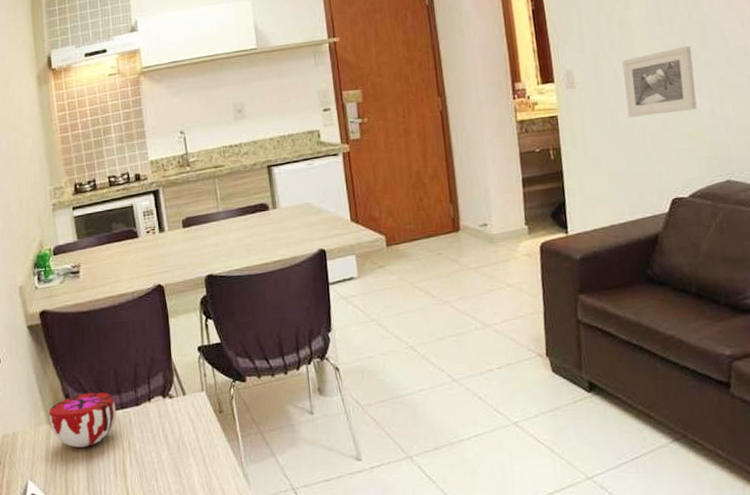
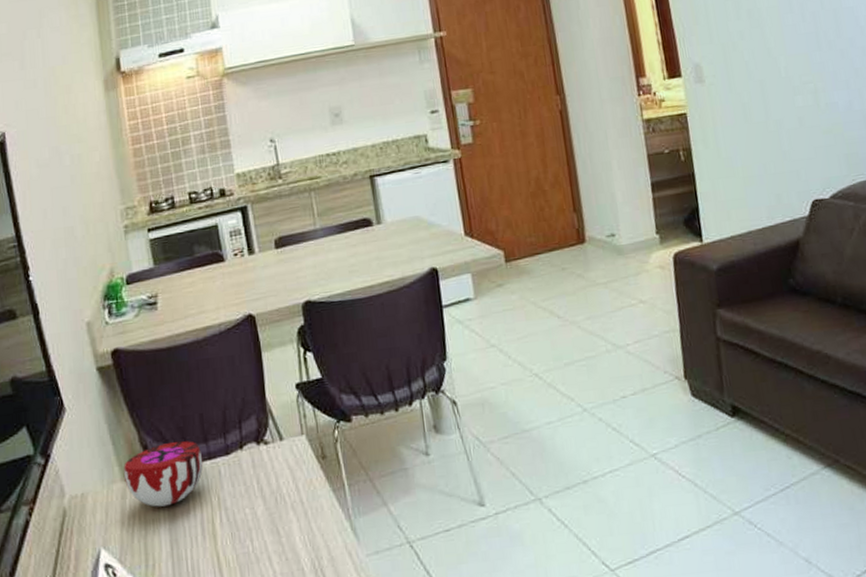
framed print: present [622,45,697,117] -> none [753,34,834,113]

